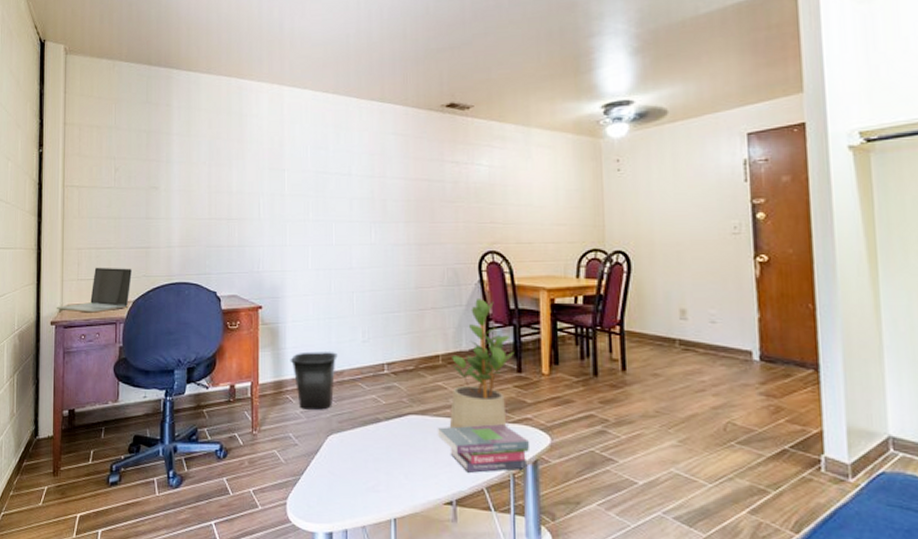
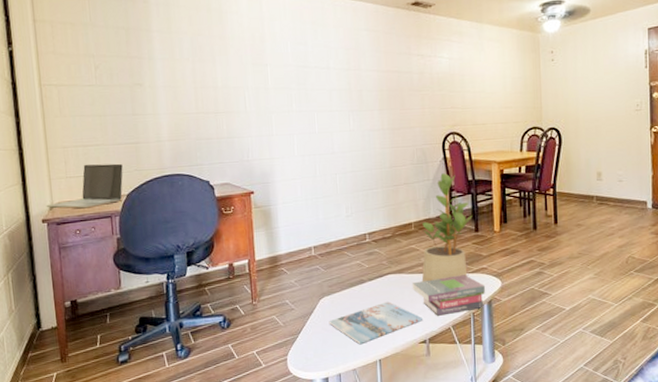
waste bin: present [290,351,338,410] -> none [282,227,325,279]
magazine: none [336,448,449,497] -> present [329,301,422,345]

